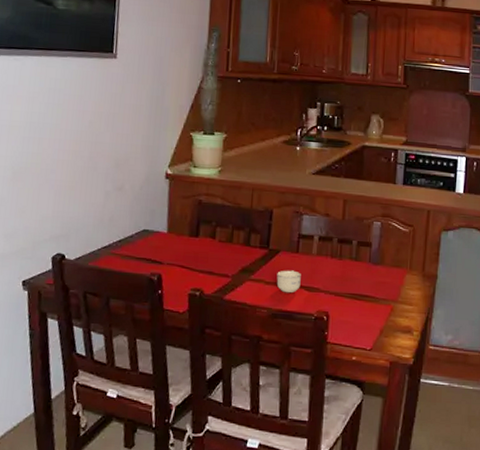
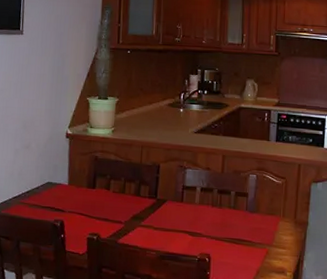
cup: present [276,270,301,293] -> none [164,217,186,238]

